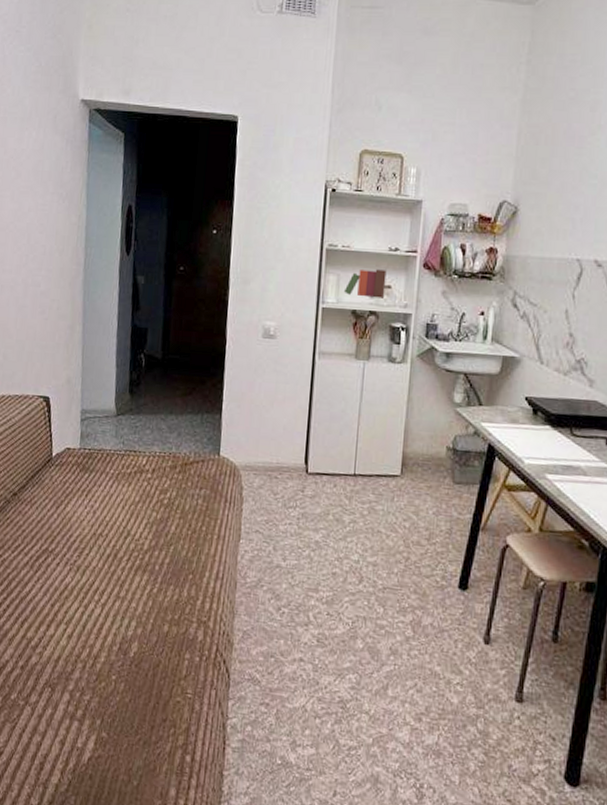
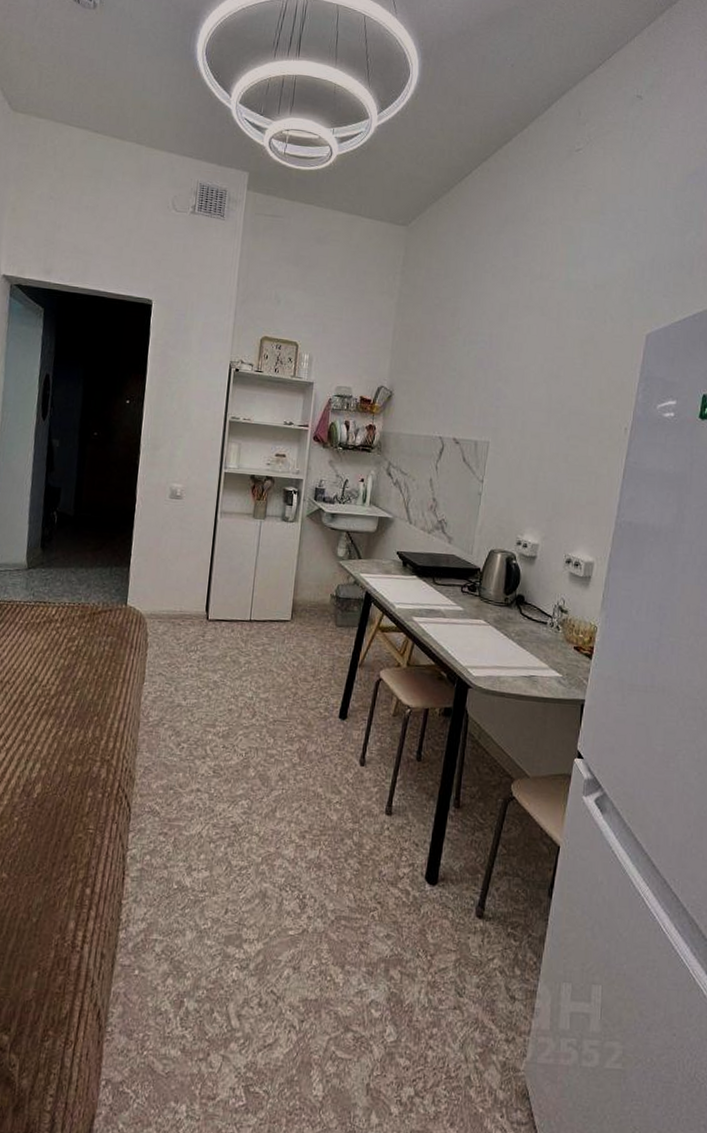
books: present [343,269,387,298] -> none [244,440,282,466]

